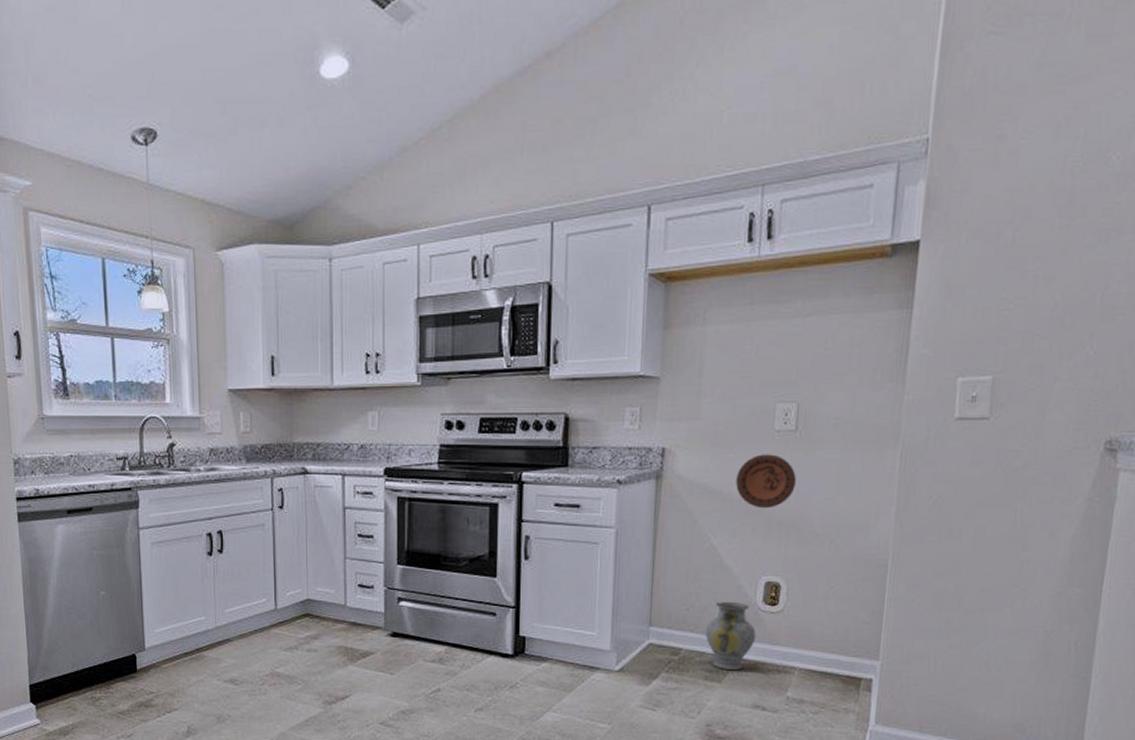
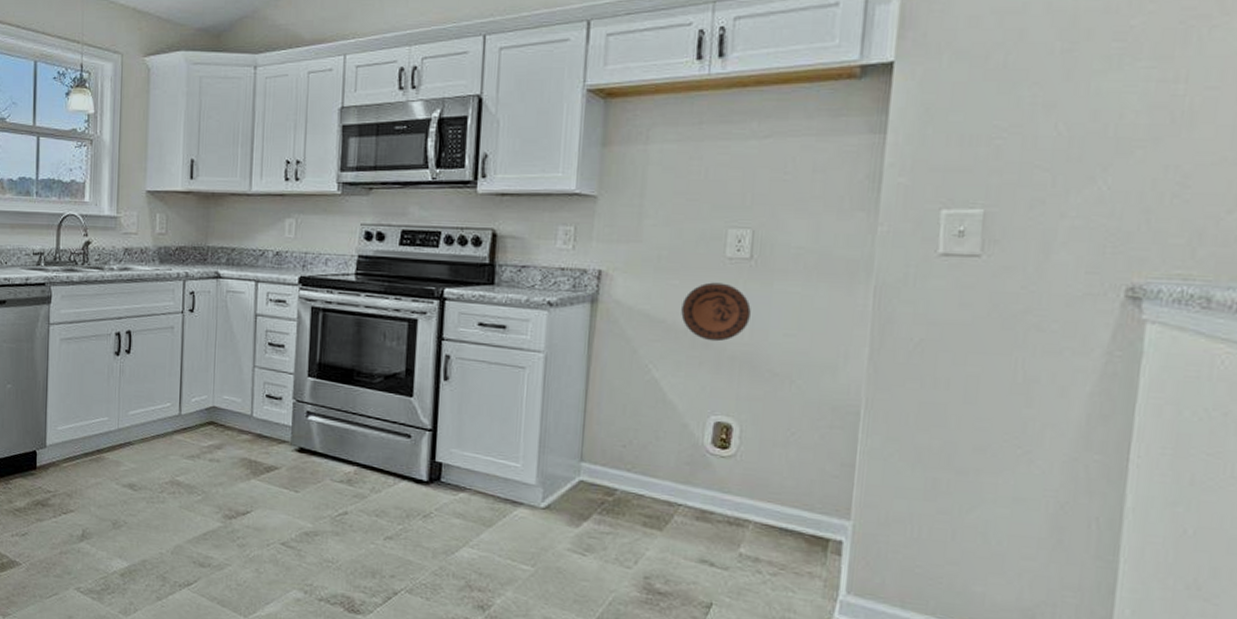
ceramic jug: present [705,601,756,671] -> none [644,440,704,519]

